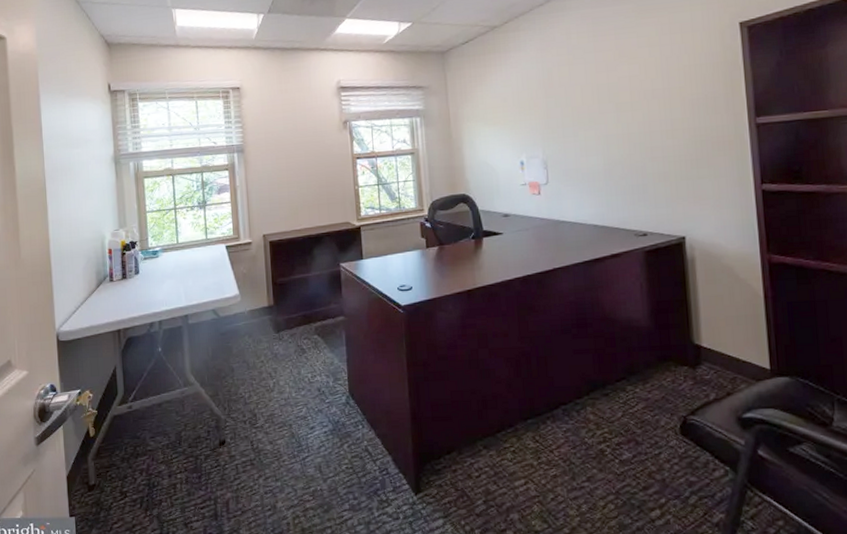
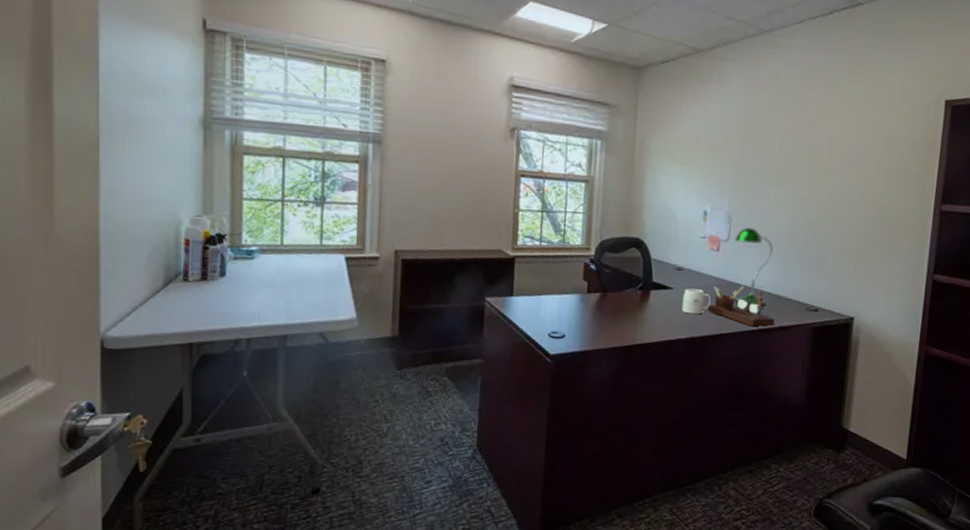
mug: none [513,231,541,255] -> present [682,288,712,315]
desk organizer: none [537,222,605,258] -> present [707,285,774,327]
desk lamp: none [553,169,594,238] -> present [734,227,773,306]

